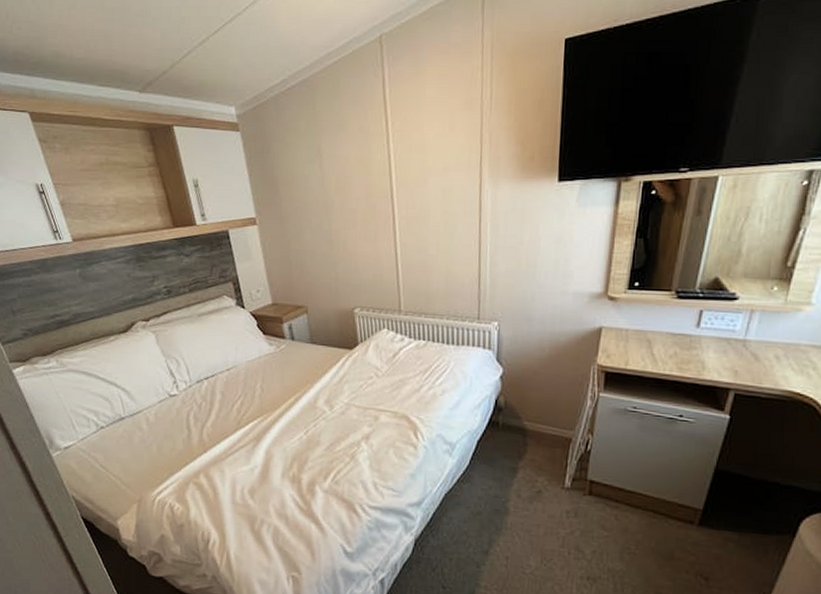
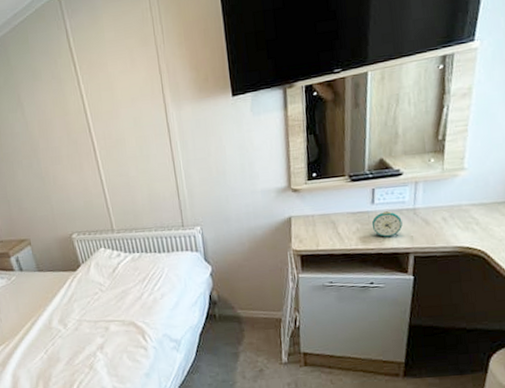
alarm clock: none [692,338,728,368] -> present [371,211,403,237]

